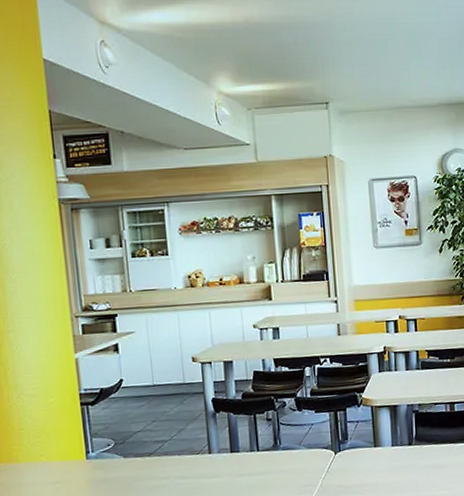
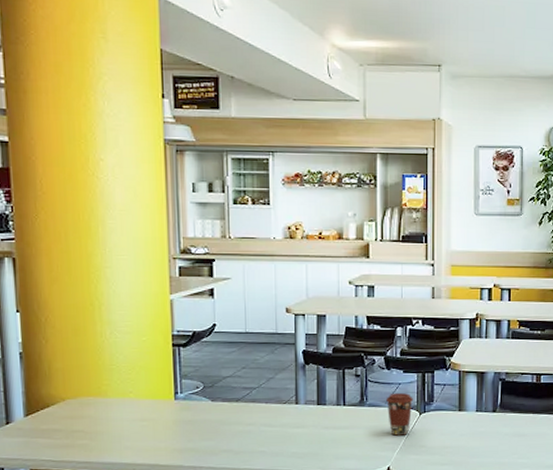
coffee cup: none [300,433,328,478] -> present [386,392,414,436]

